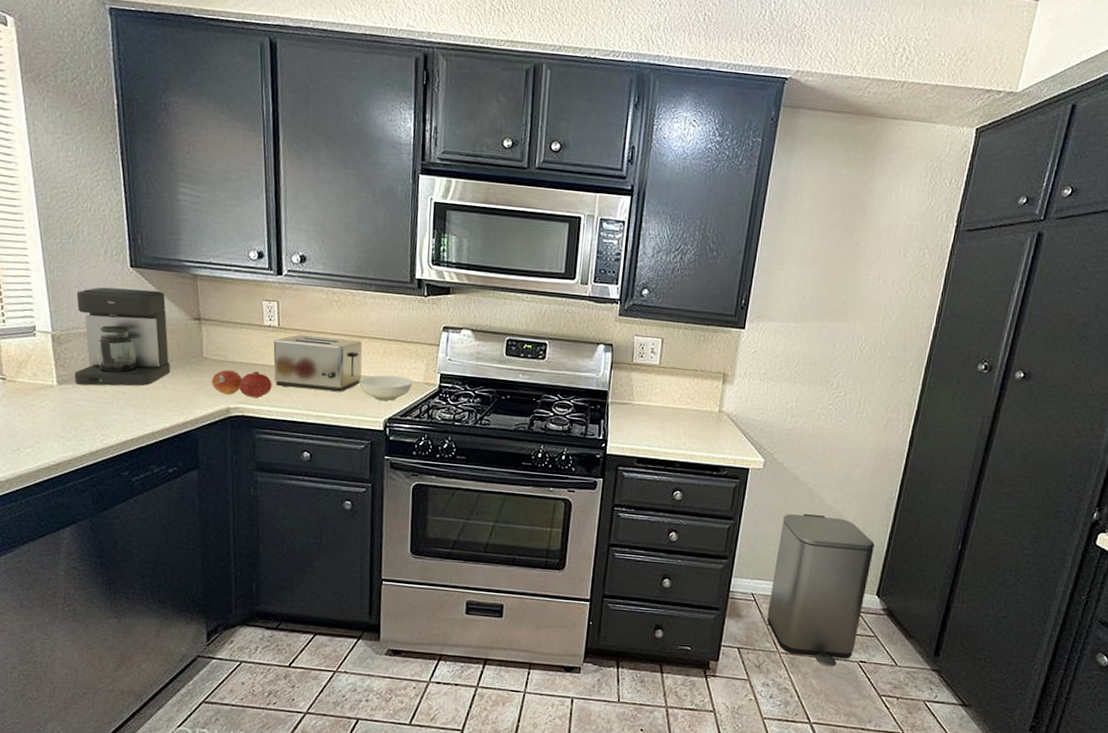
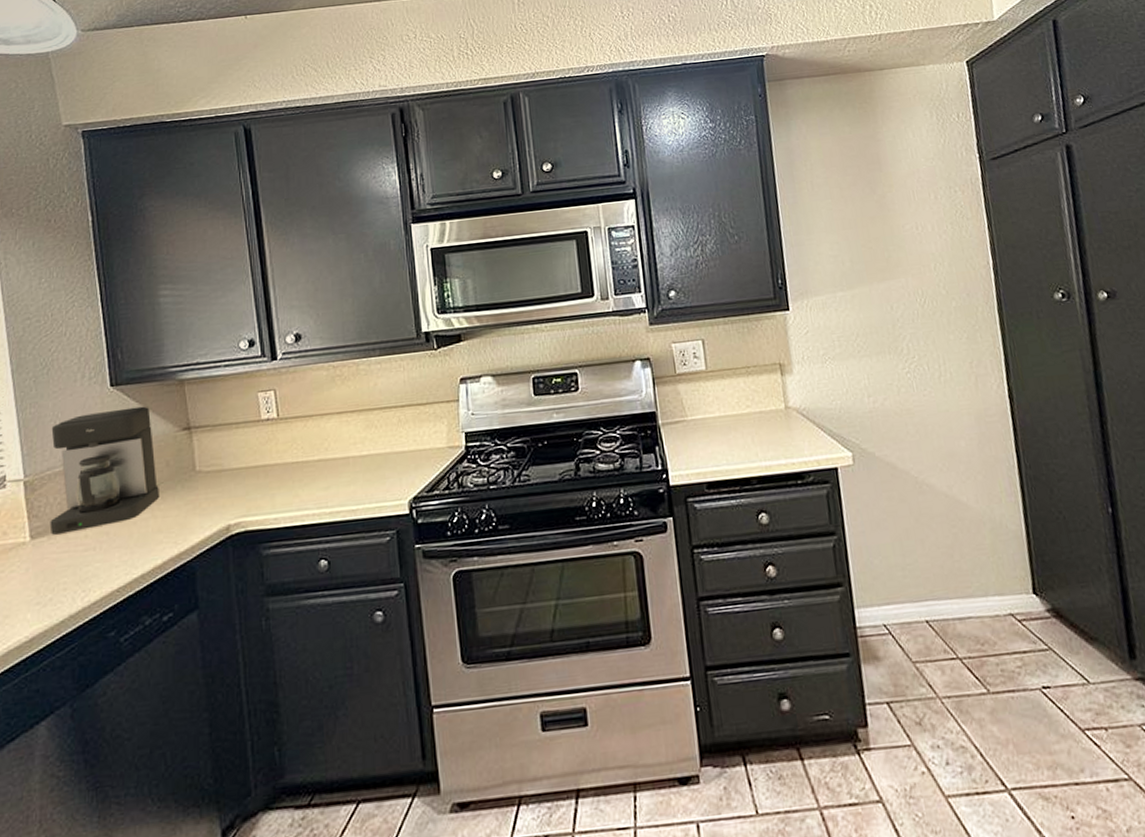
fruit: present [212,370,243,395] -> none [207,479,243,510]
fruit: present [238,372,272,398] -> none [238,475,276,508]
toaster: present [273,334,363,392] -> none [274,414,377,487]
bowl: present [358,375,413,401] -> none [373,445,436,478]
pedal bin: present [767,513,875,666] -> none [893,505,1030,704]

